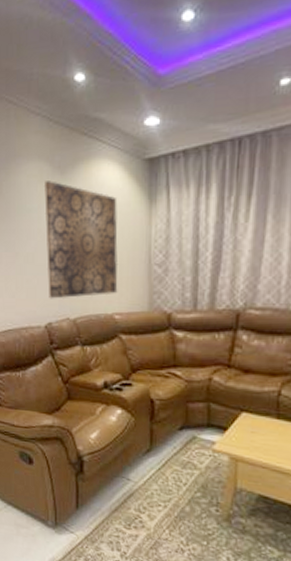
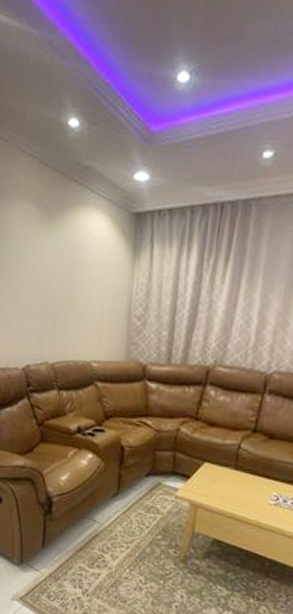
wall art: present [43,180,119,299] -> none [28,223,103,343]

